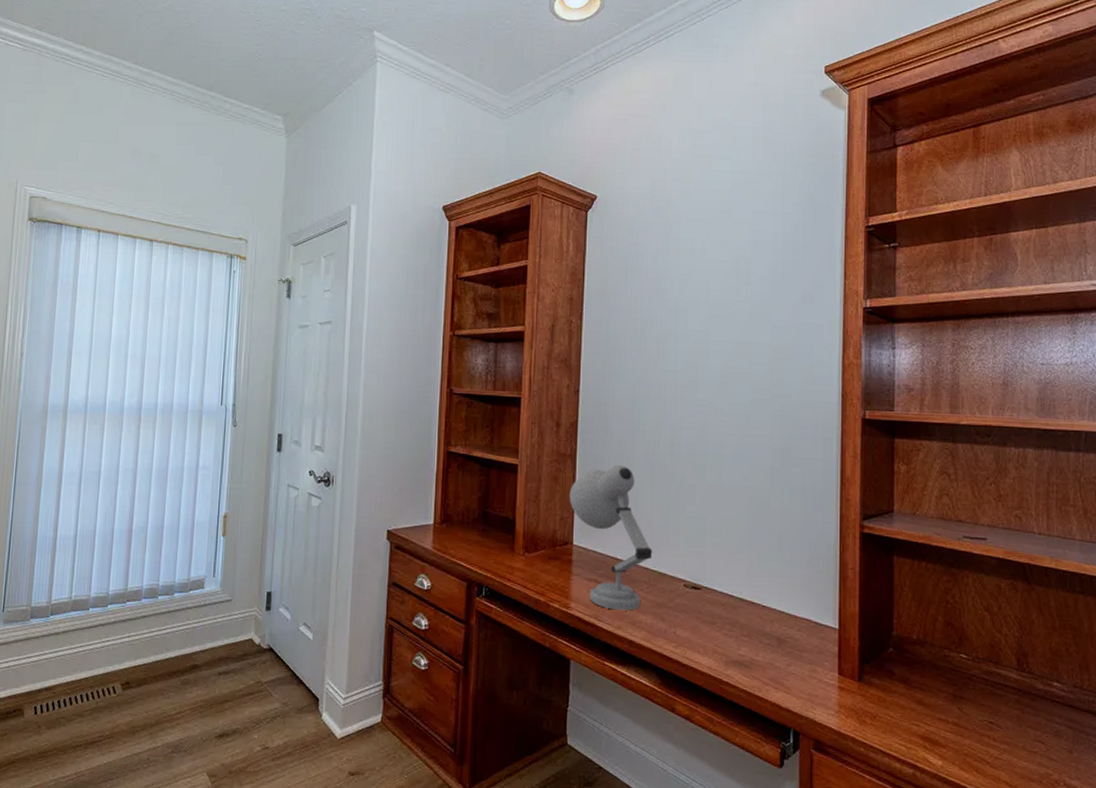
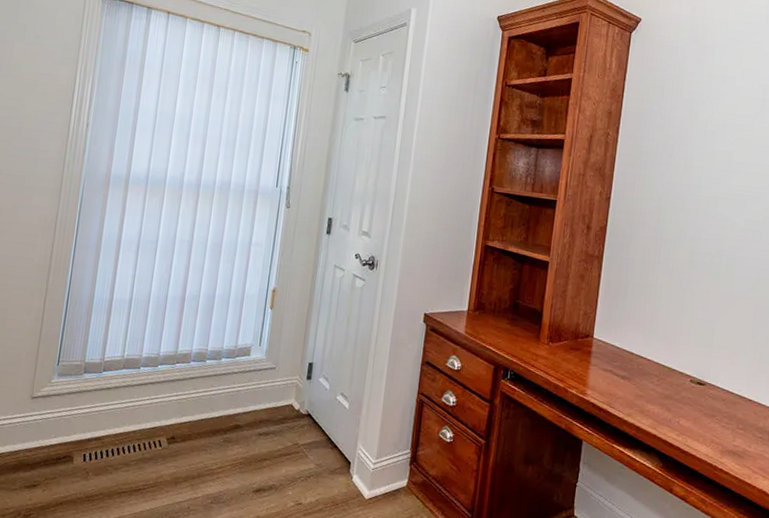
desk lamp: present [569,464,653,611] -> none [593,268,665,400]

